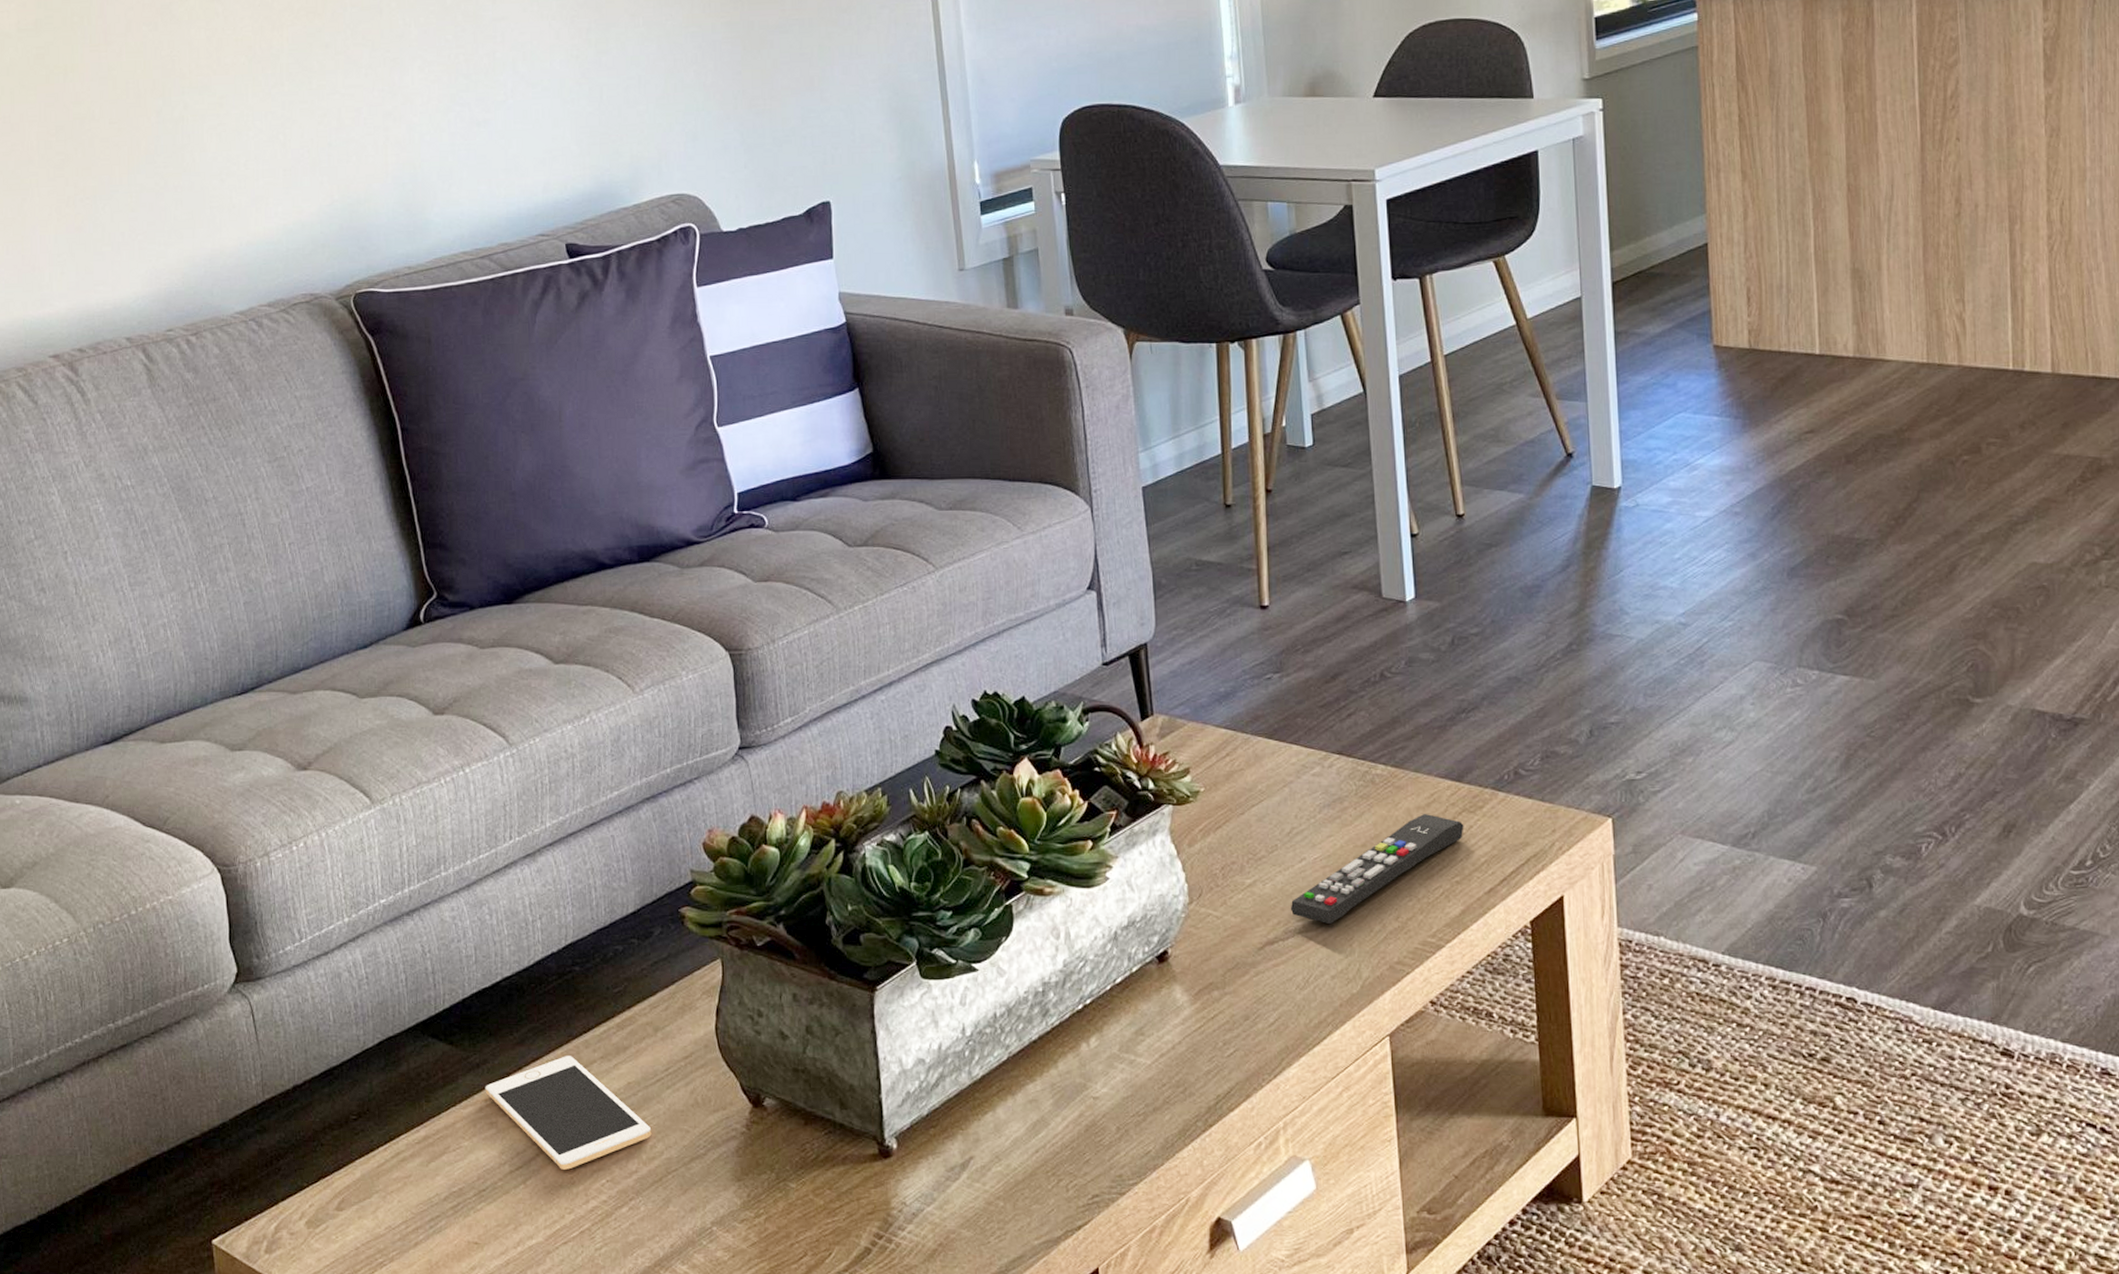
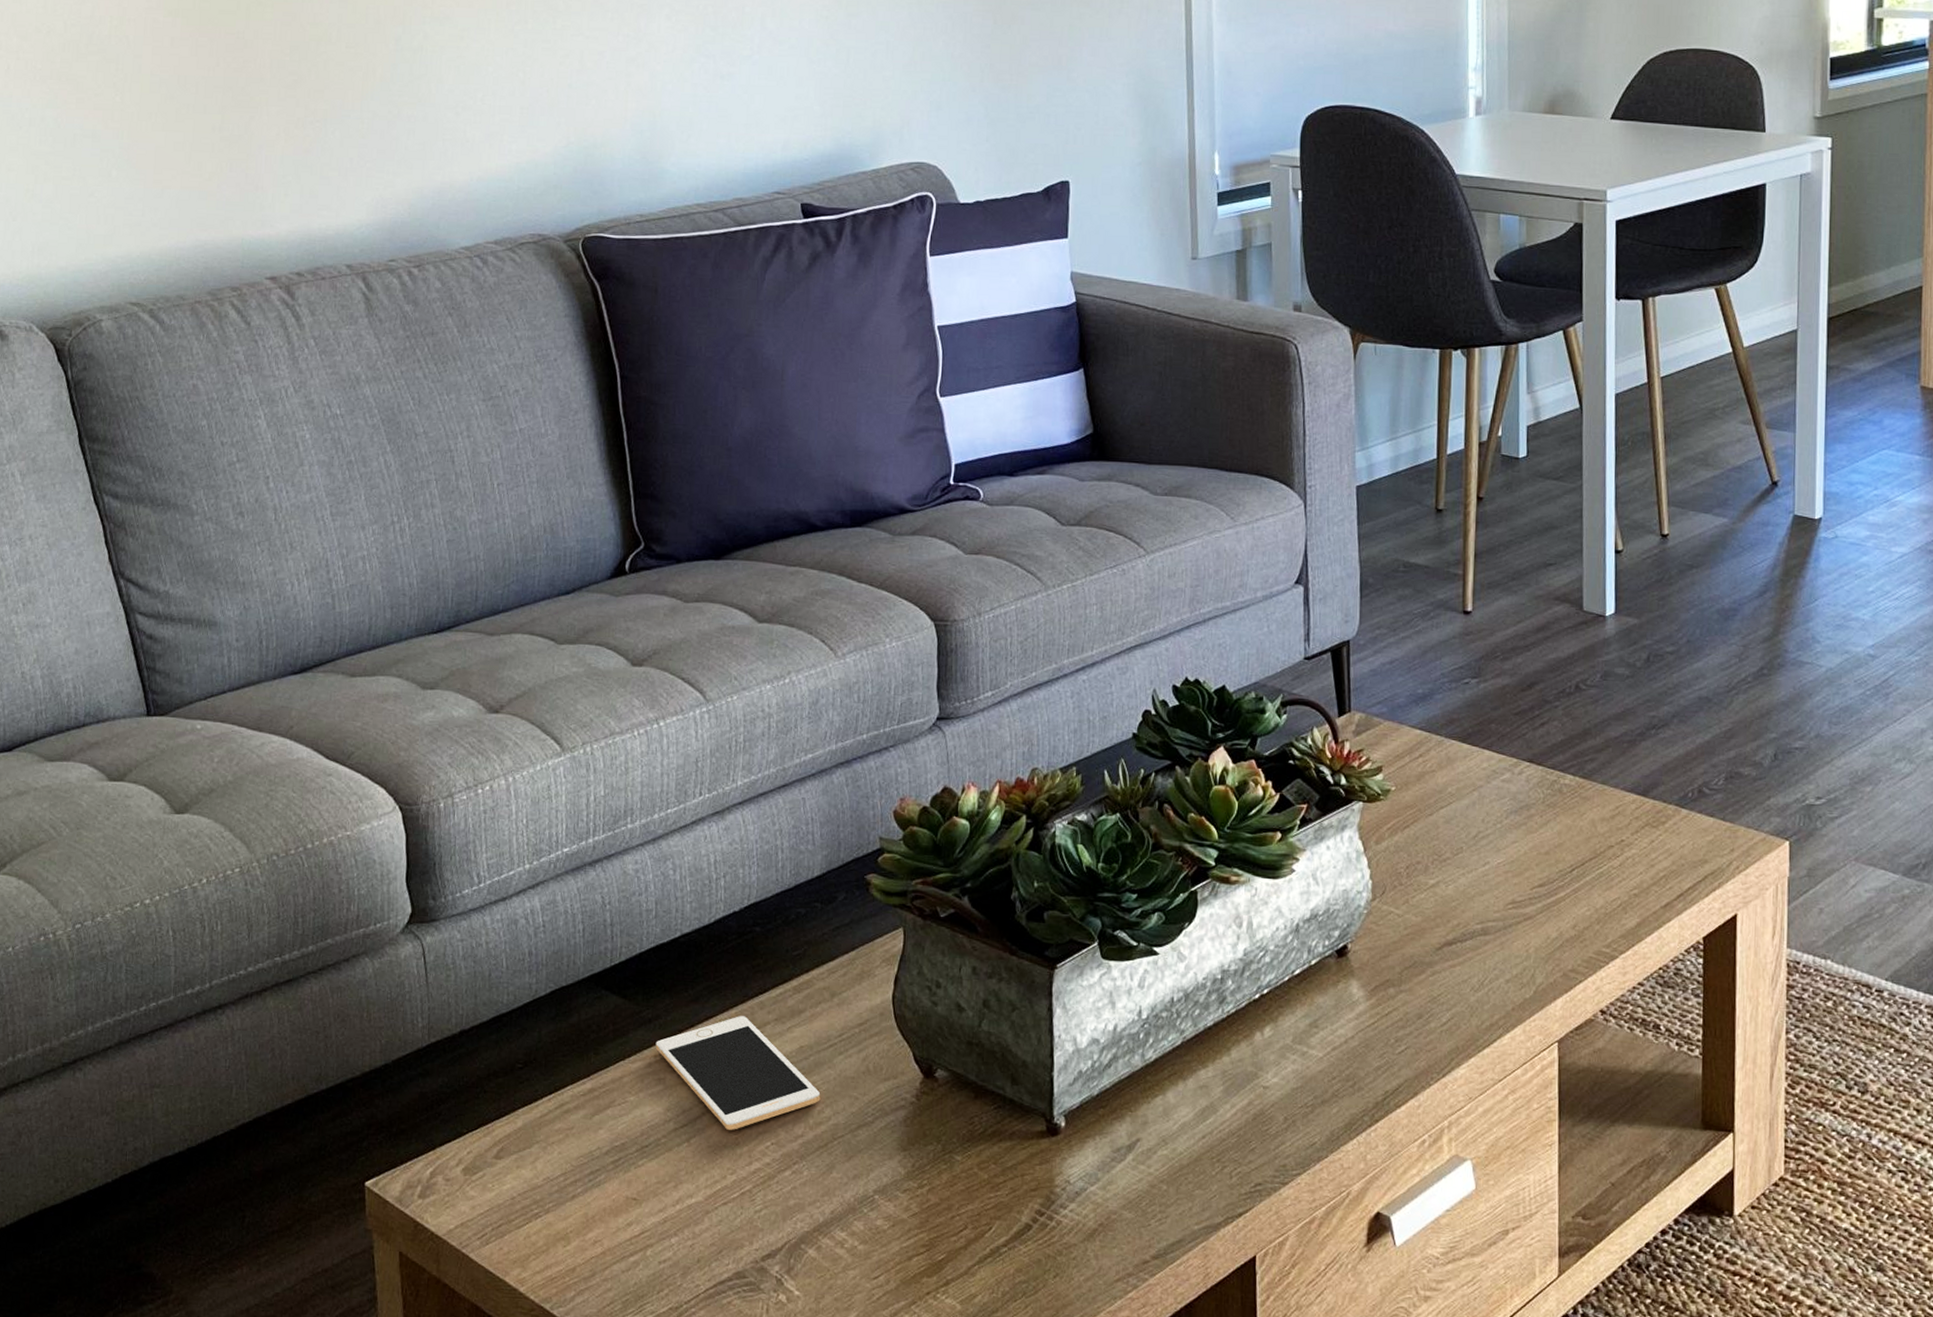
remote control: present [1291,813,1464,925] -> none [1471,825,1646,929]

